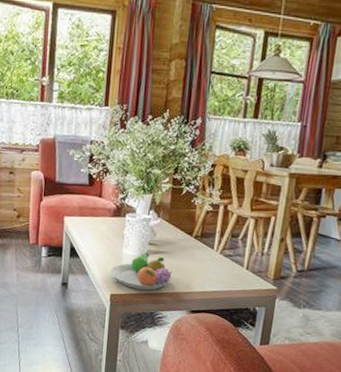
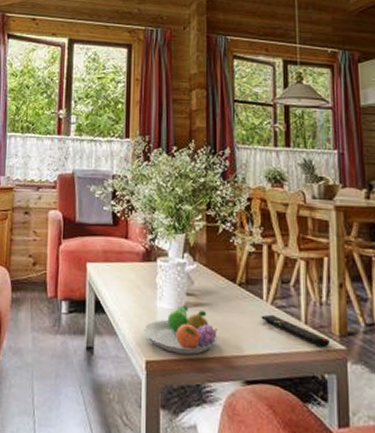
remote control: none [210,261,265,288] -> present [261,314,331,348]

